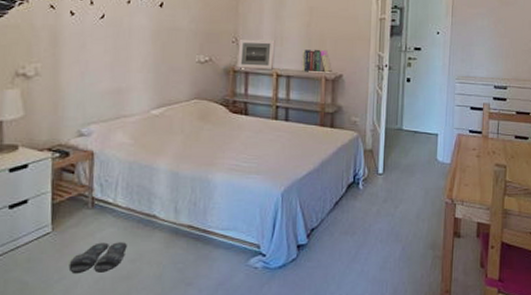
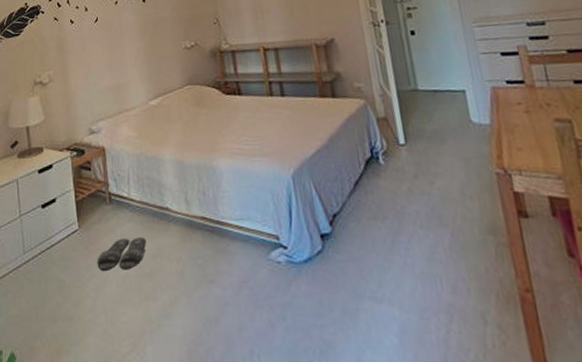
picture frame: present [237,38,275,69] -> none [220,14,258,48]
books: present [302,49,331,73] -> none [286,16,320,42]

